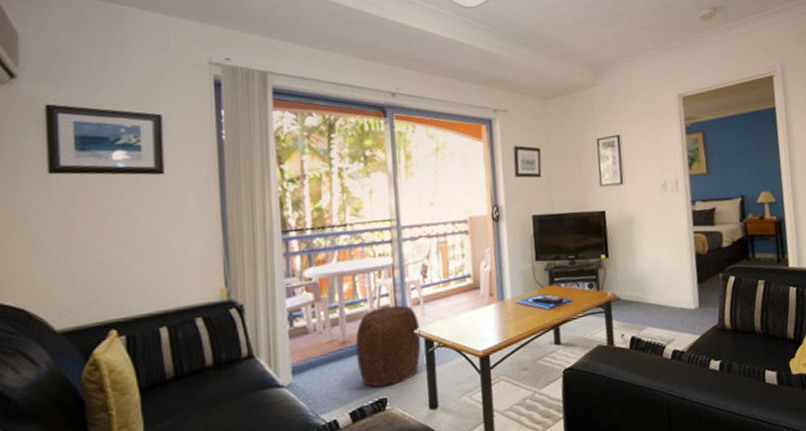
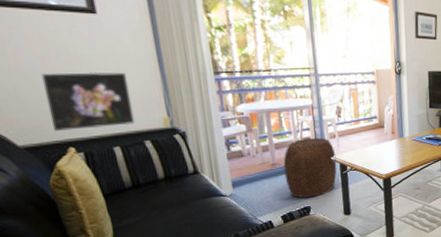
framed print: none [95,237,188,311] -> present [41,71,135,131]

